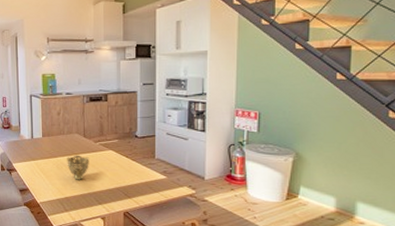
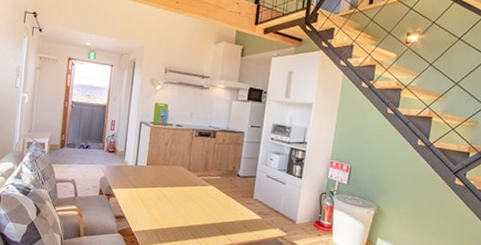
decorative bowl: present [67,155,89,180] -> none [167,187,190,213]

